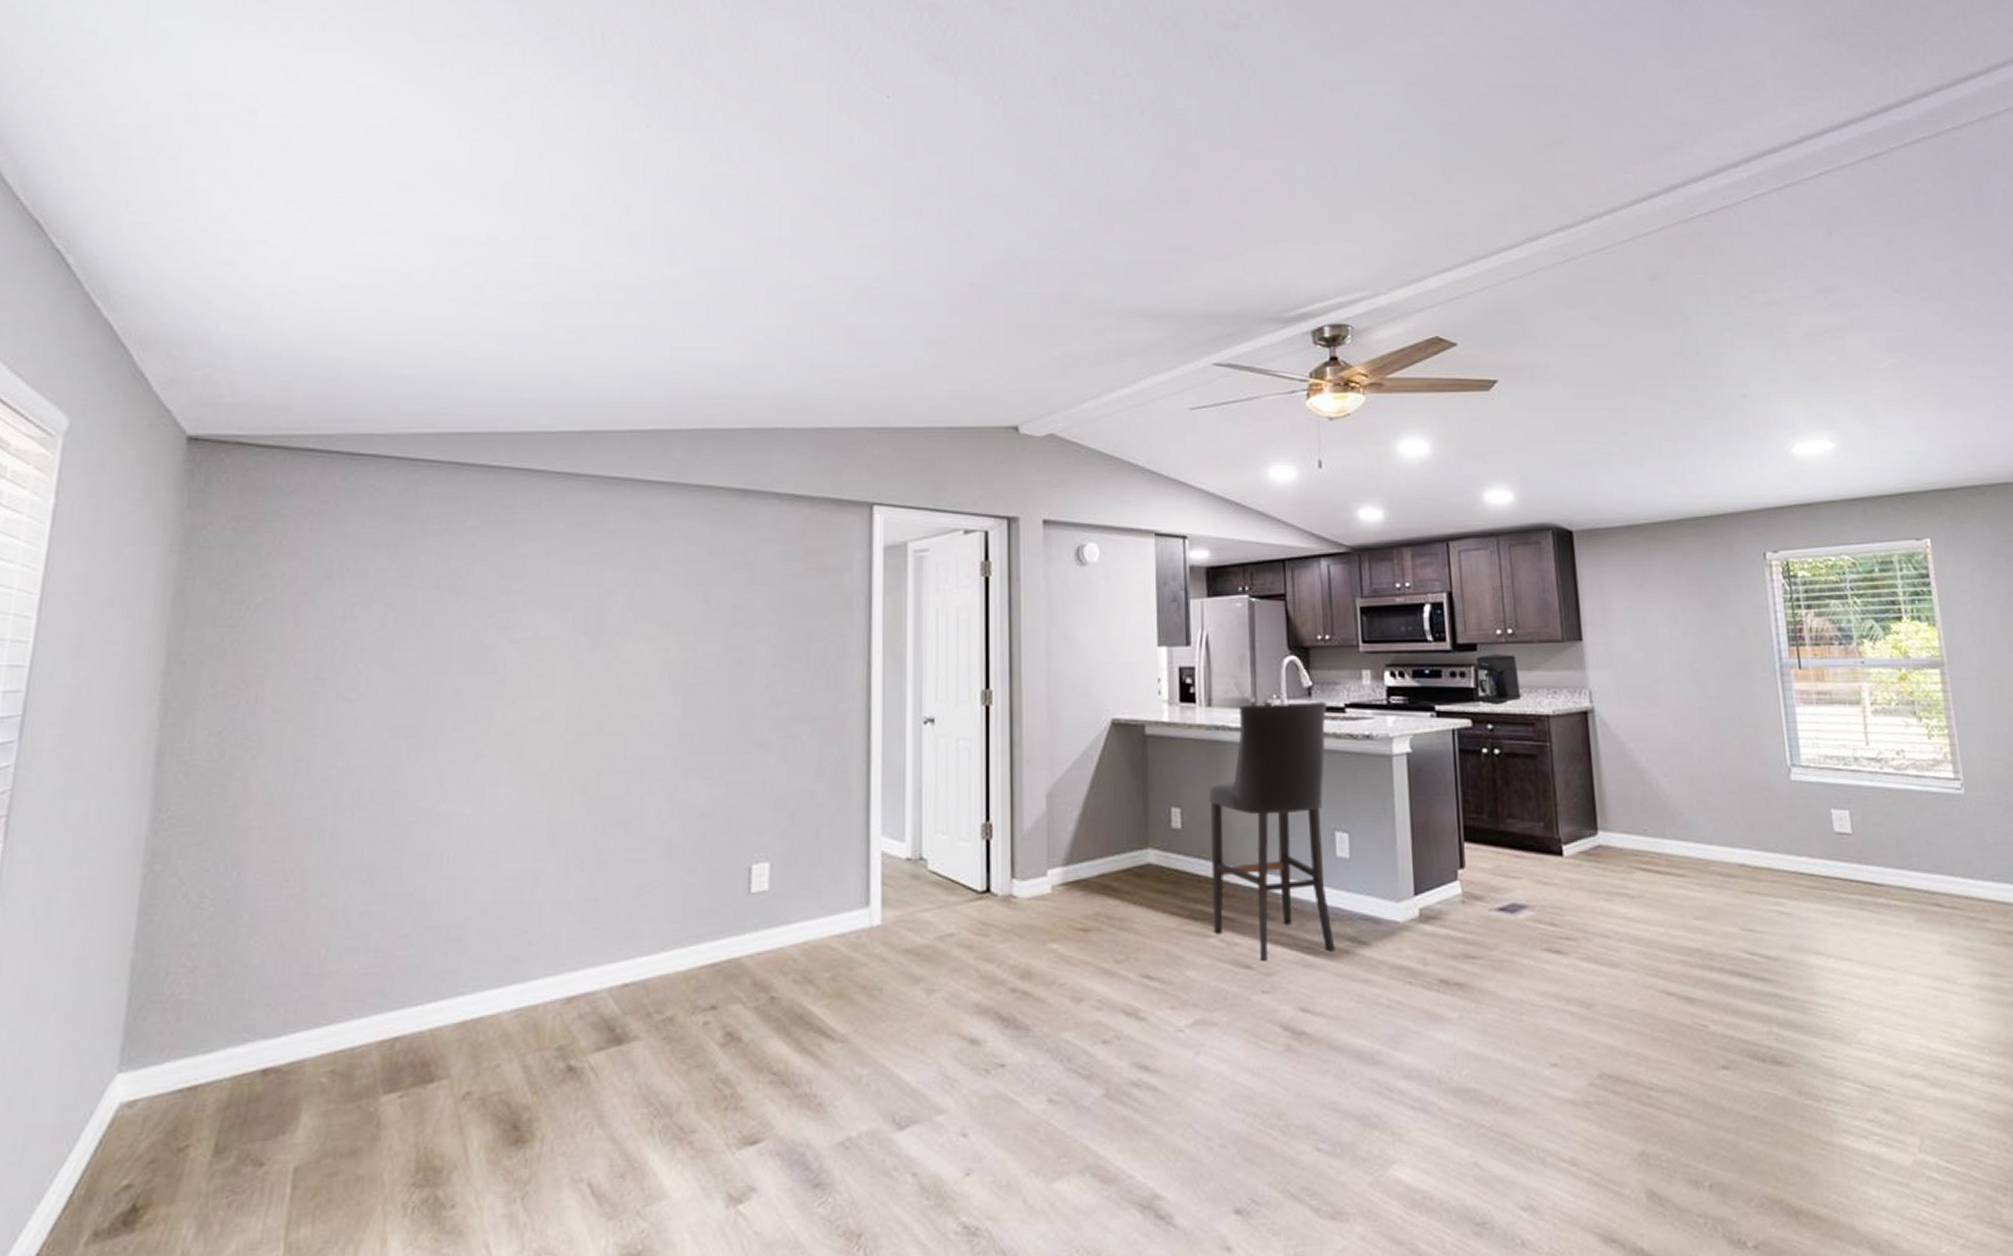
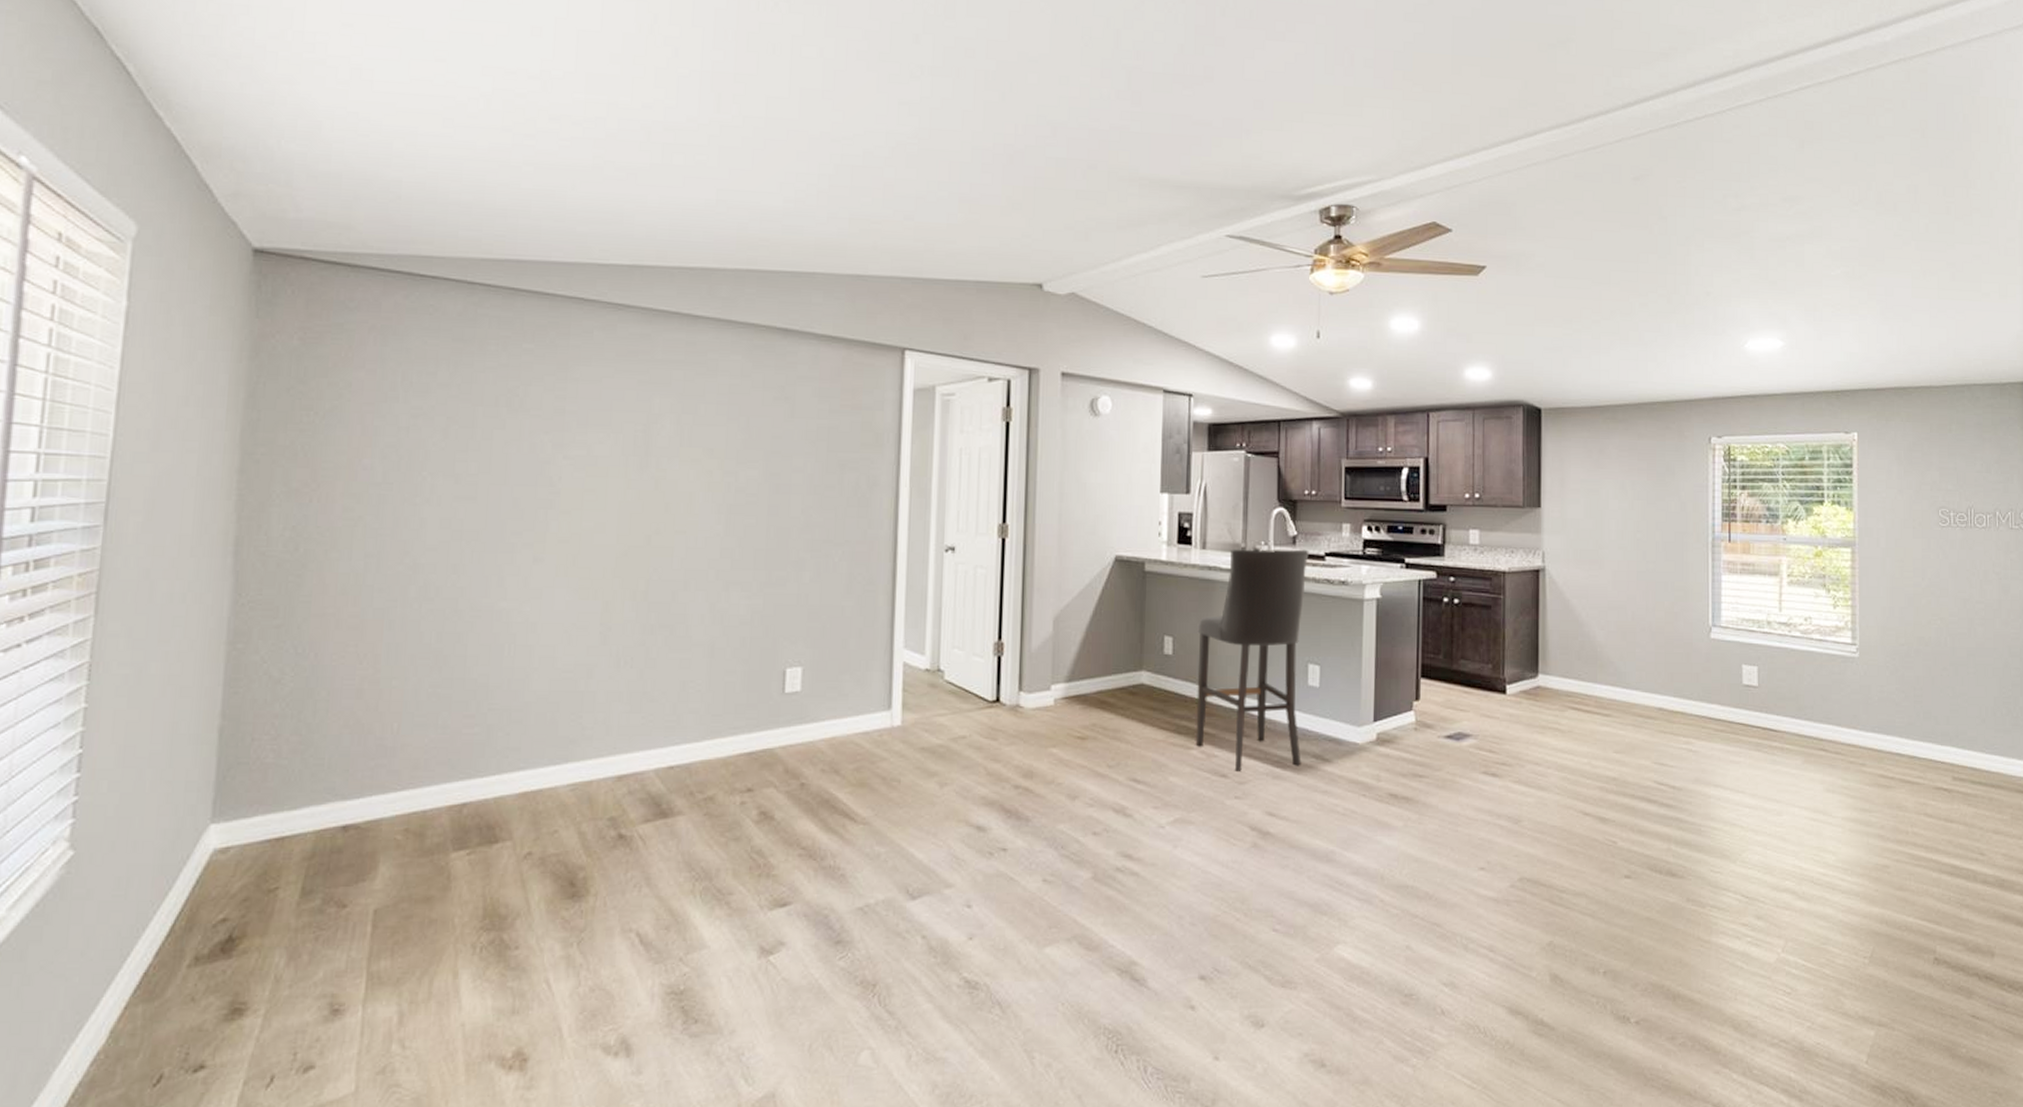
coffee maker: present [1476,654,1522,704] -> none [1442,515,1482,560]

